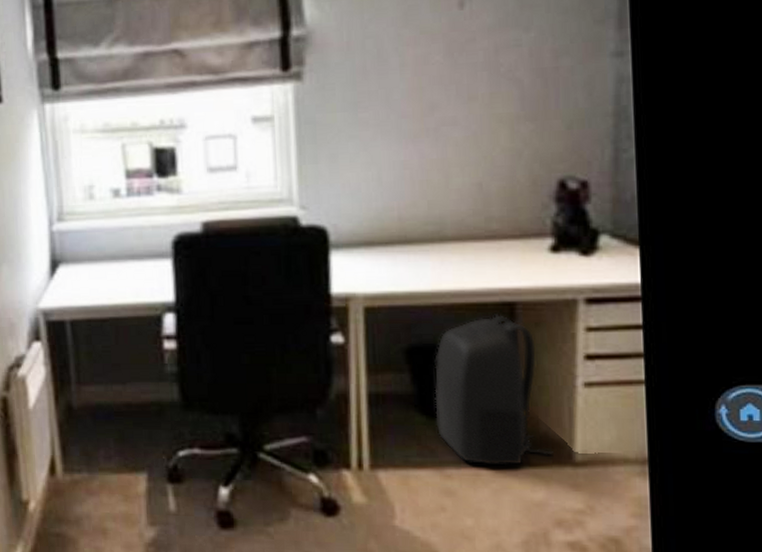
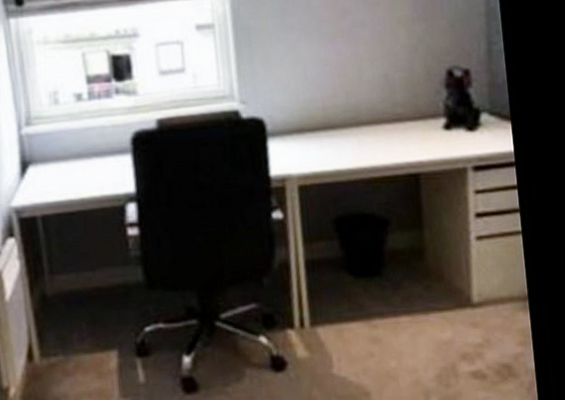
backpack: present [434,314,553,466] -> none [357,184,456,314]

